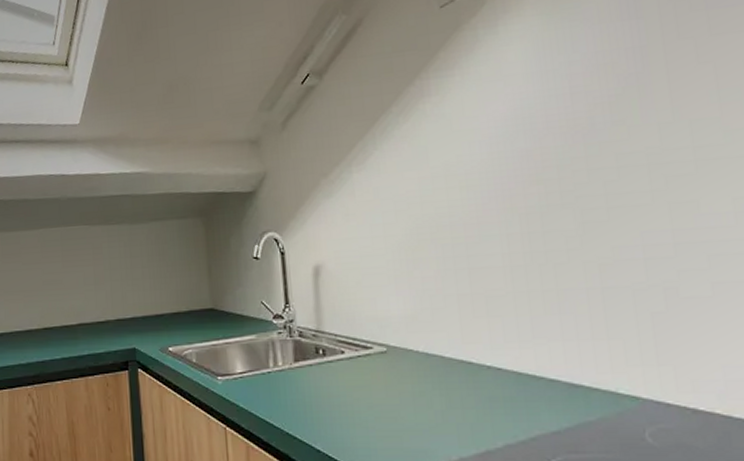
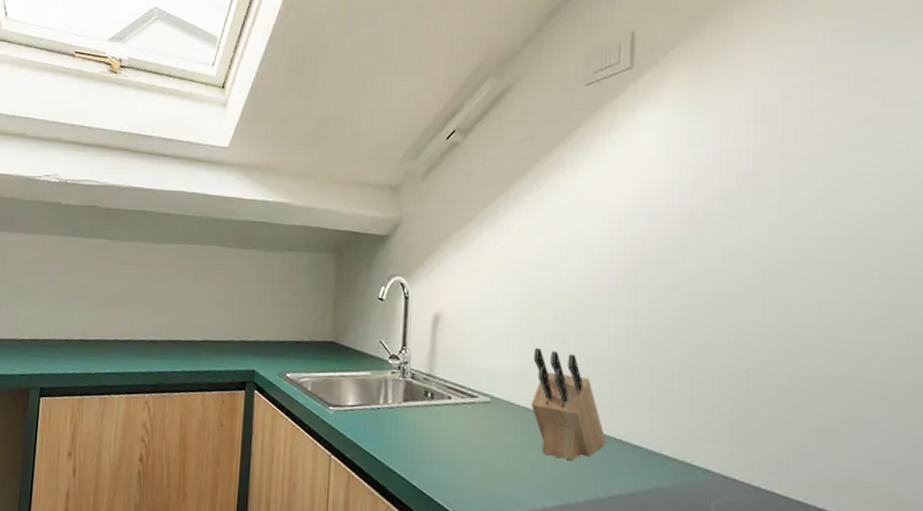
knife block: none [425,288,519,405] -> present [531,348,606,461]

